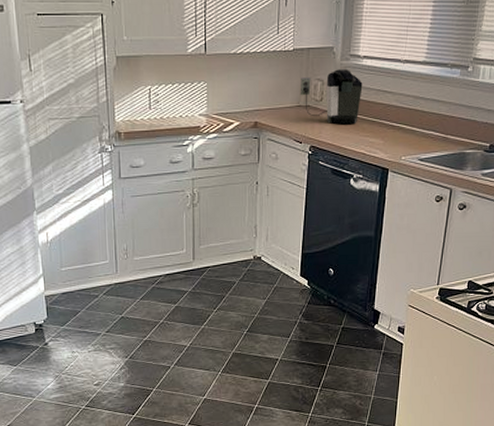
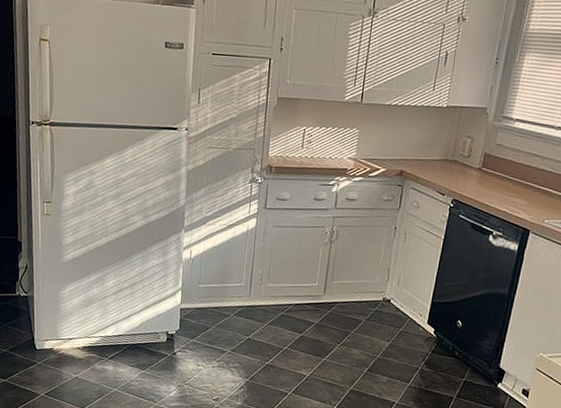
coffee maker: present [299,69,363,125] -> none [448,129,513,183]

